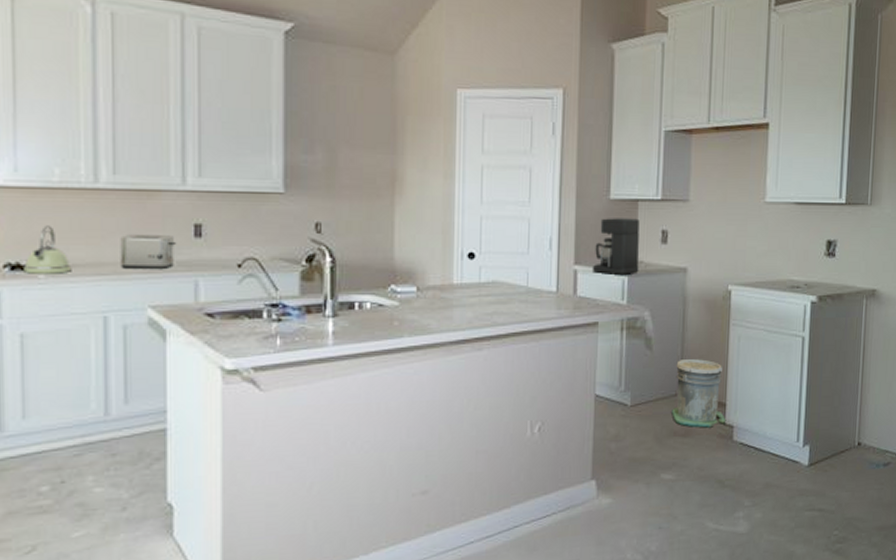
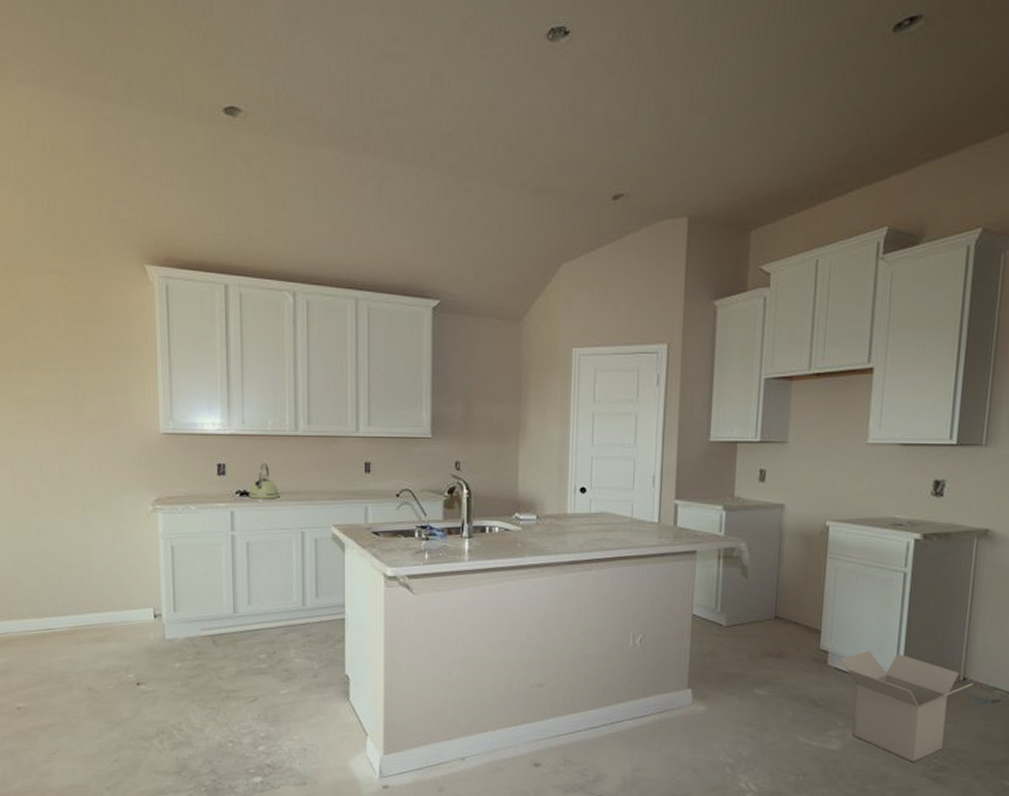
toaster: present [120,233,177,270] -> none [313,469,353,498]
coffee maker: present [592,218,640,276] -> none [691,458,738,510]
bucket: present [671,359,728,428] -> none [766,588,822,652]
cardboard box: none [744,422,867,538] -> present [839,651,974,763]

